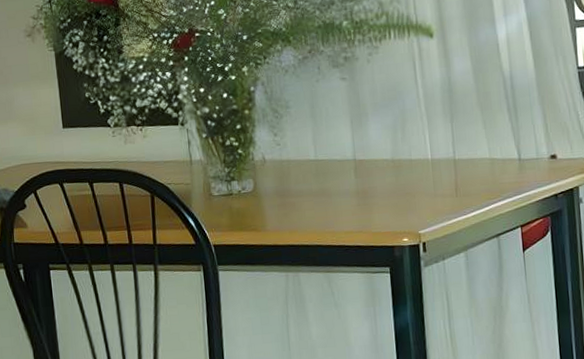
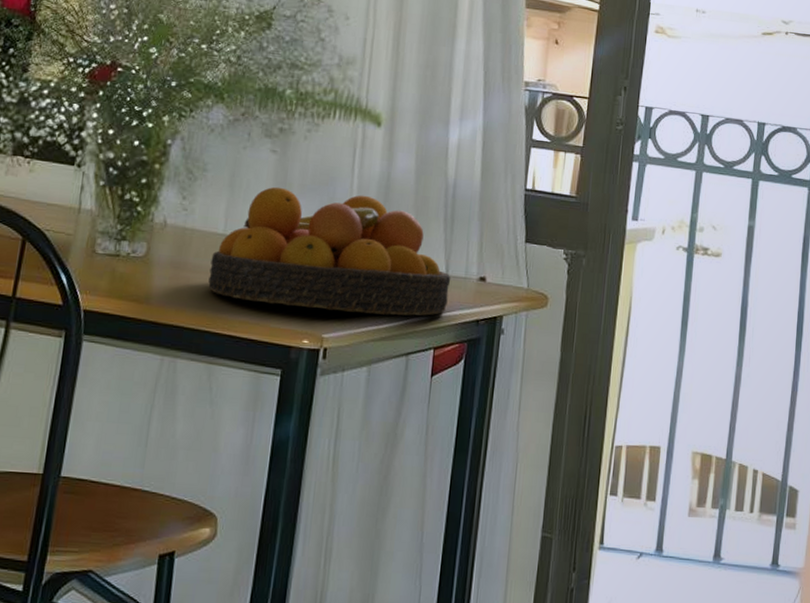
fruit bowl: none [309,101,525,214] -> present [208,186,451,316]

